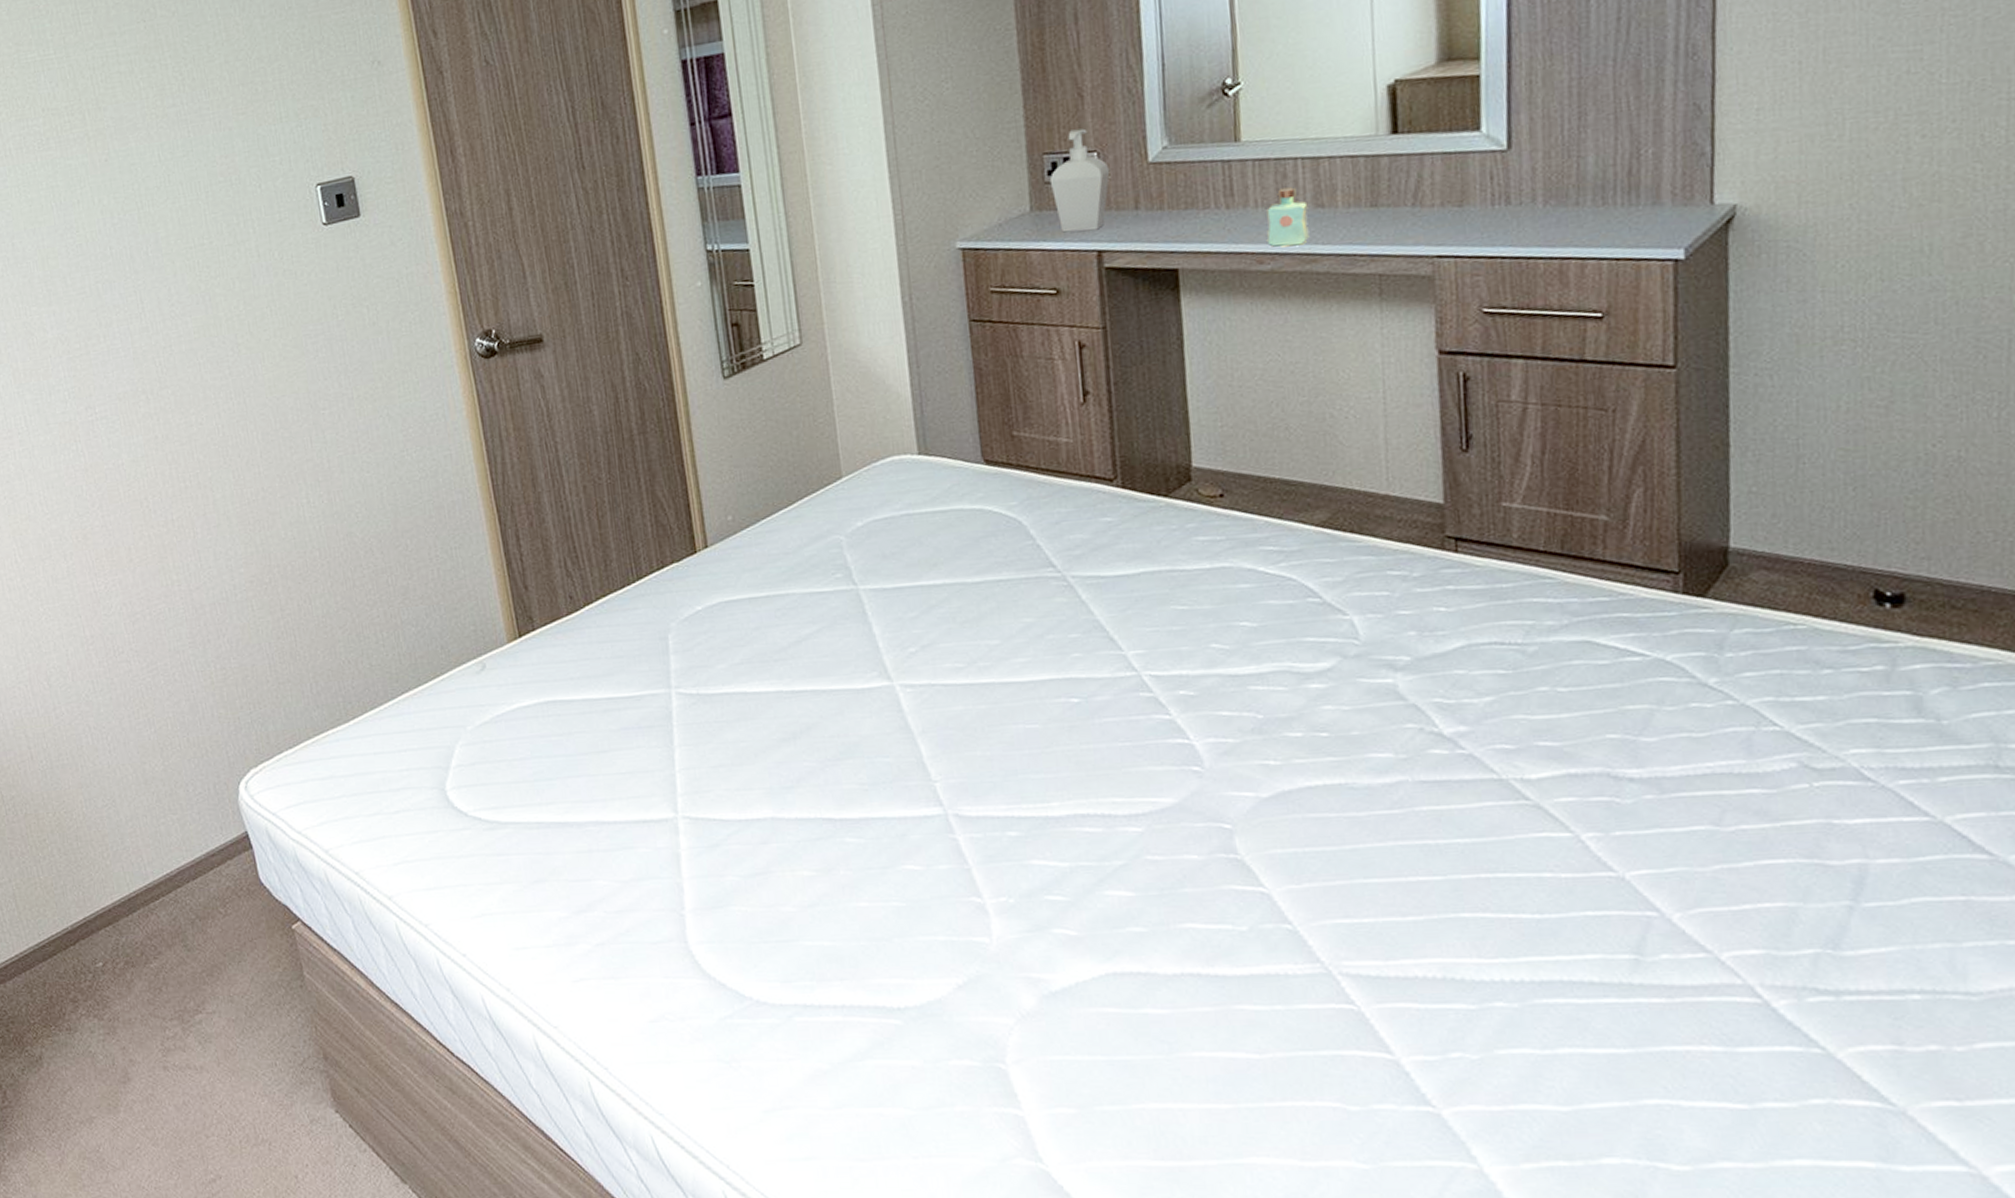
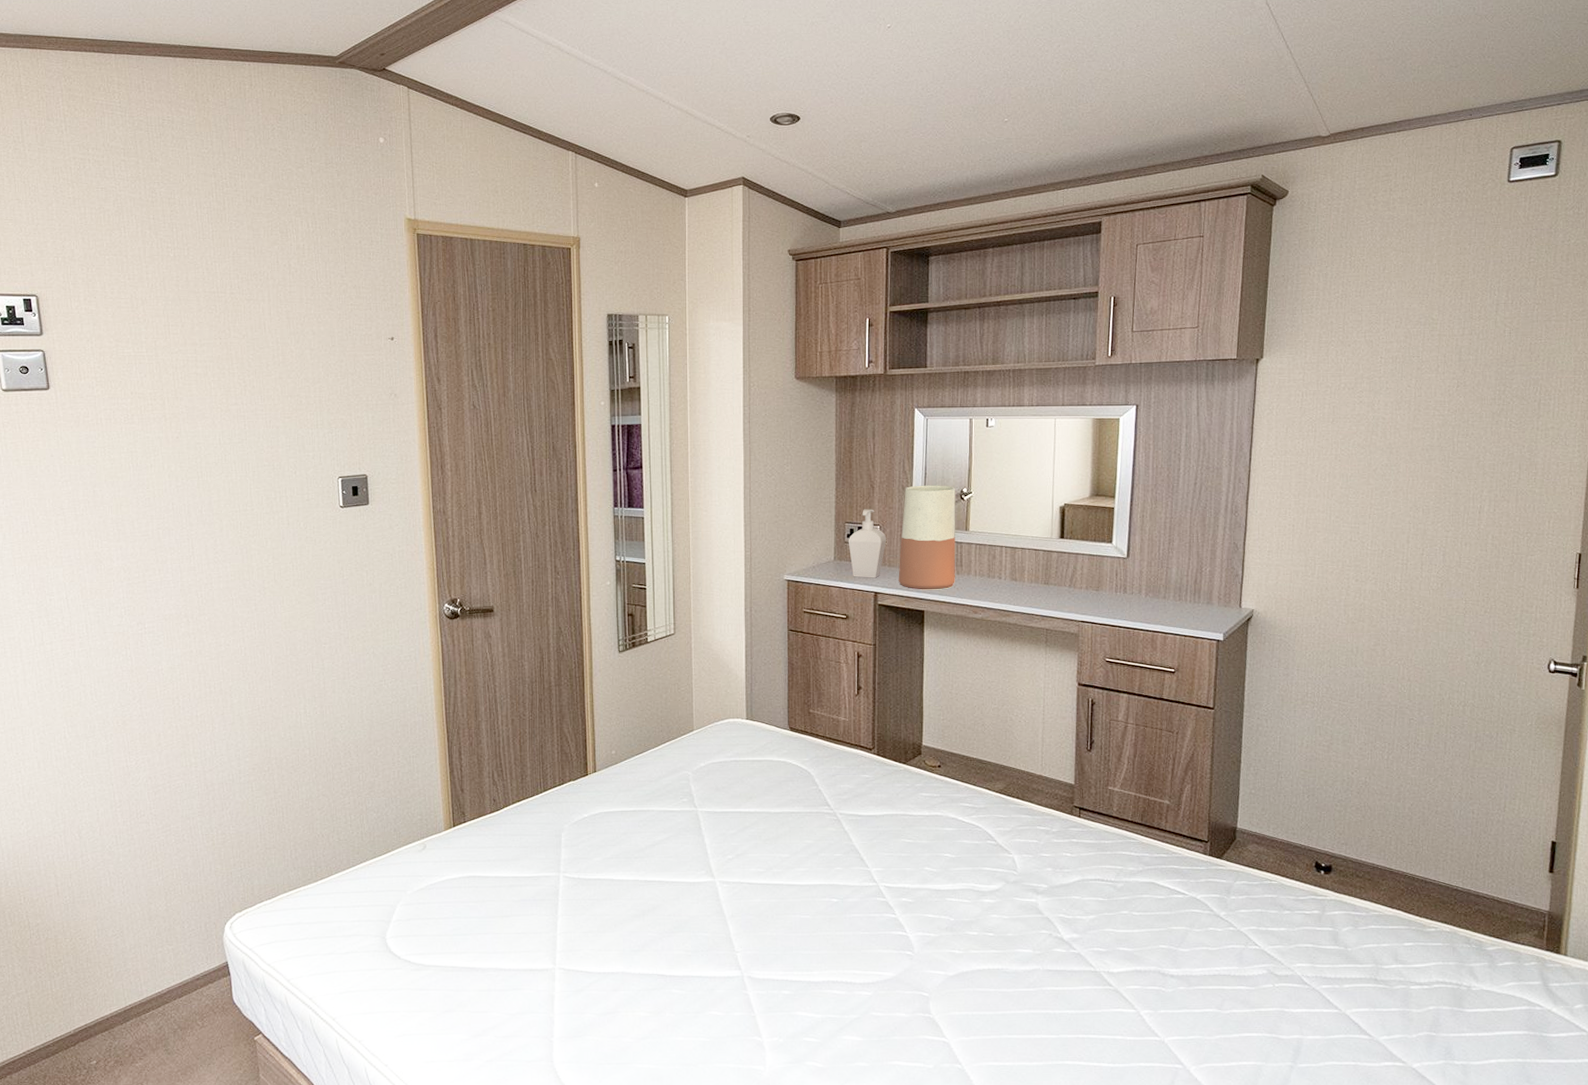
vase: none [1131,77,1224,239] -> present [898,485,956,589]
perfume: present [1267,187,1308,247] -> none [981,565,1007,604]

